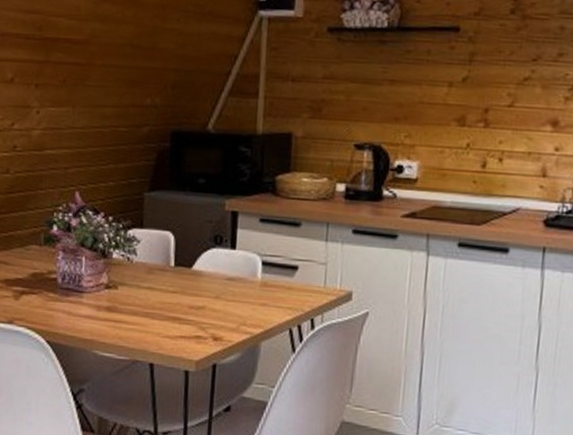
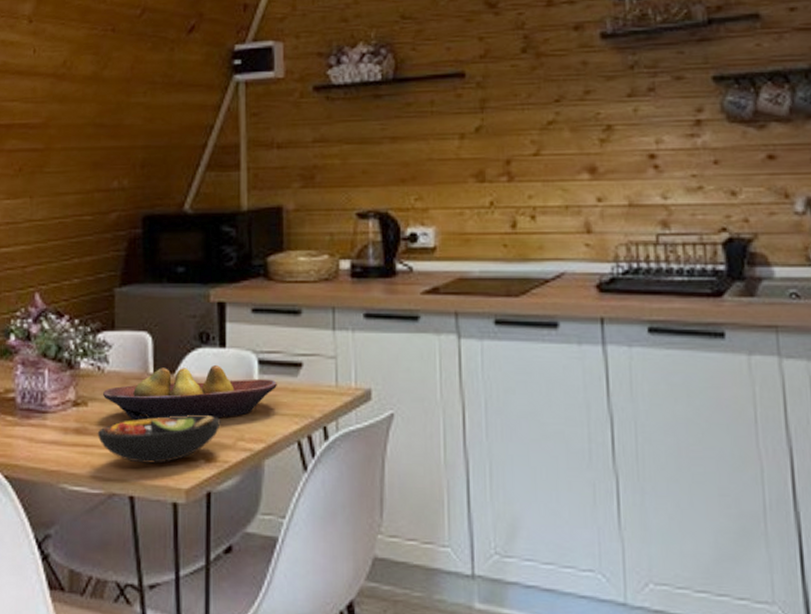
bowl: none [125,301,228,339] -> present [97,415,221,464]
fruit bowl: none [131,262,276,306] -> present [103,365,277,421]

